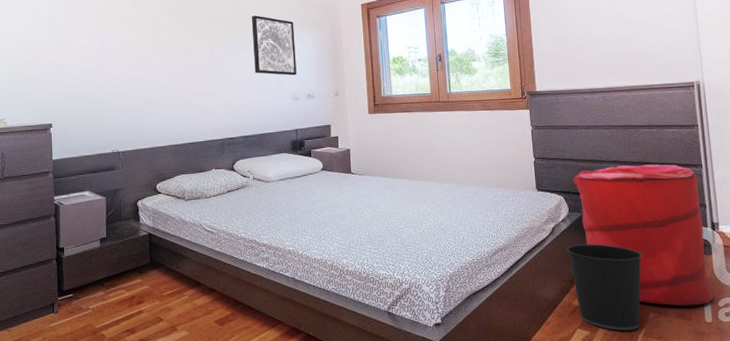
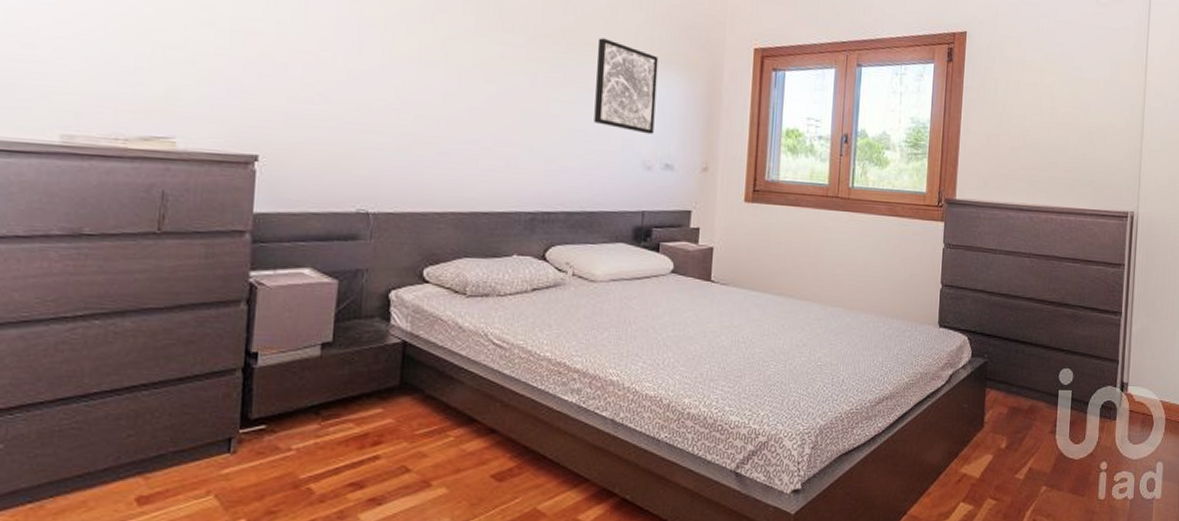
wastebasket: present [566,244,642,331] -> none [962,398,1044,506]
laundry hamper: present [573,164,713,306] -> none [981,304,1115,479]

